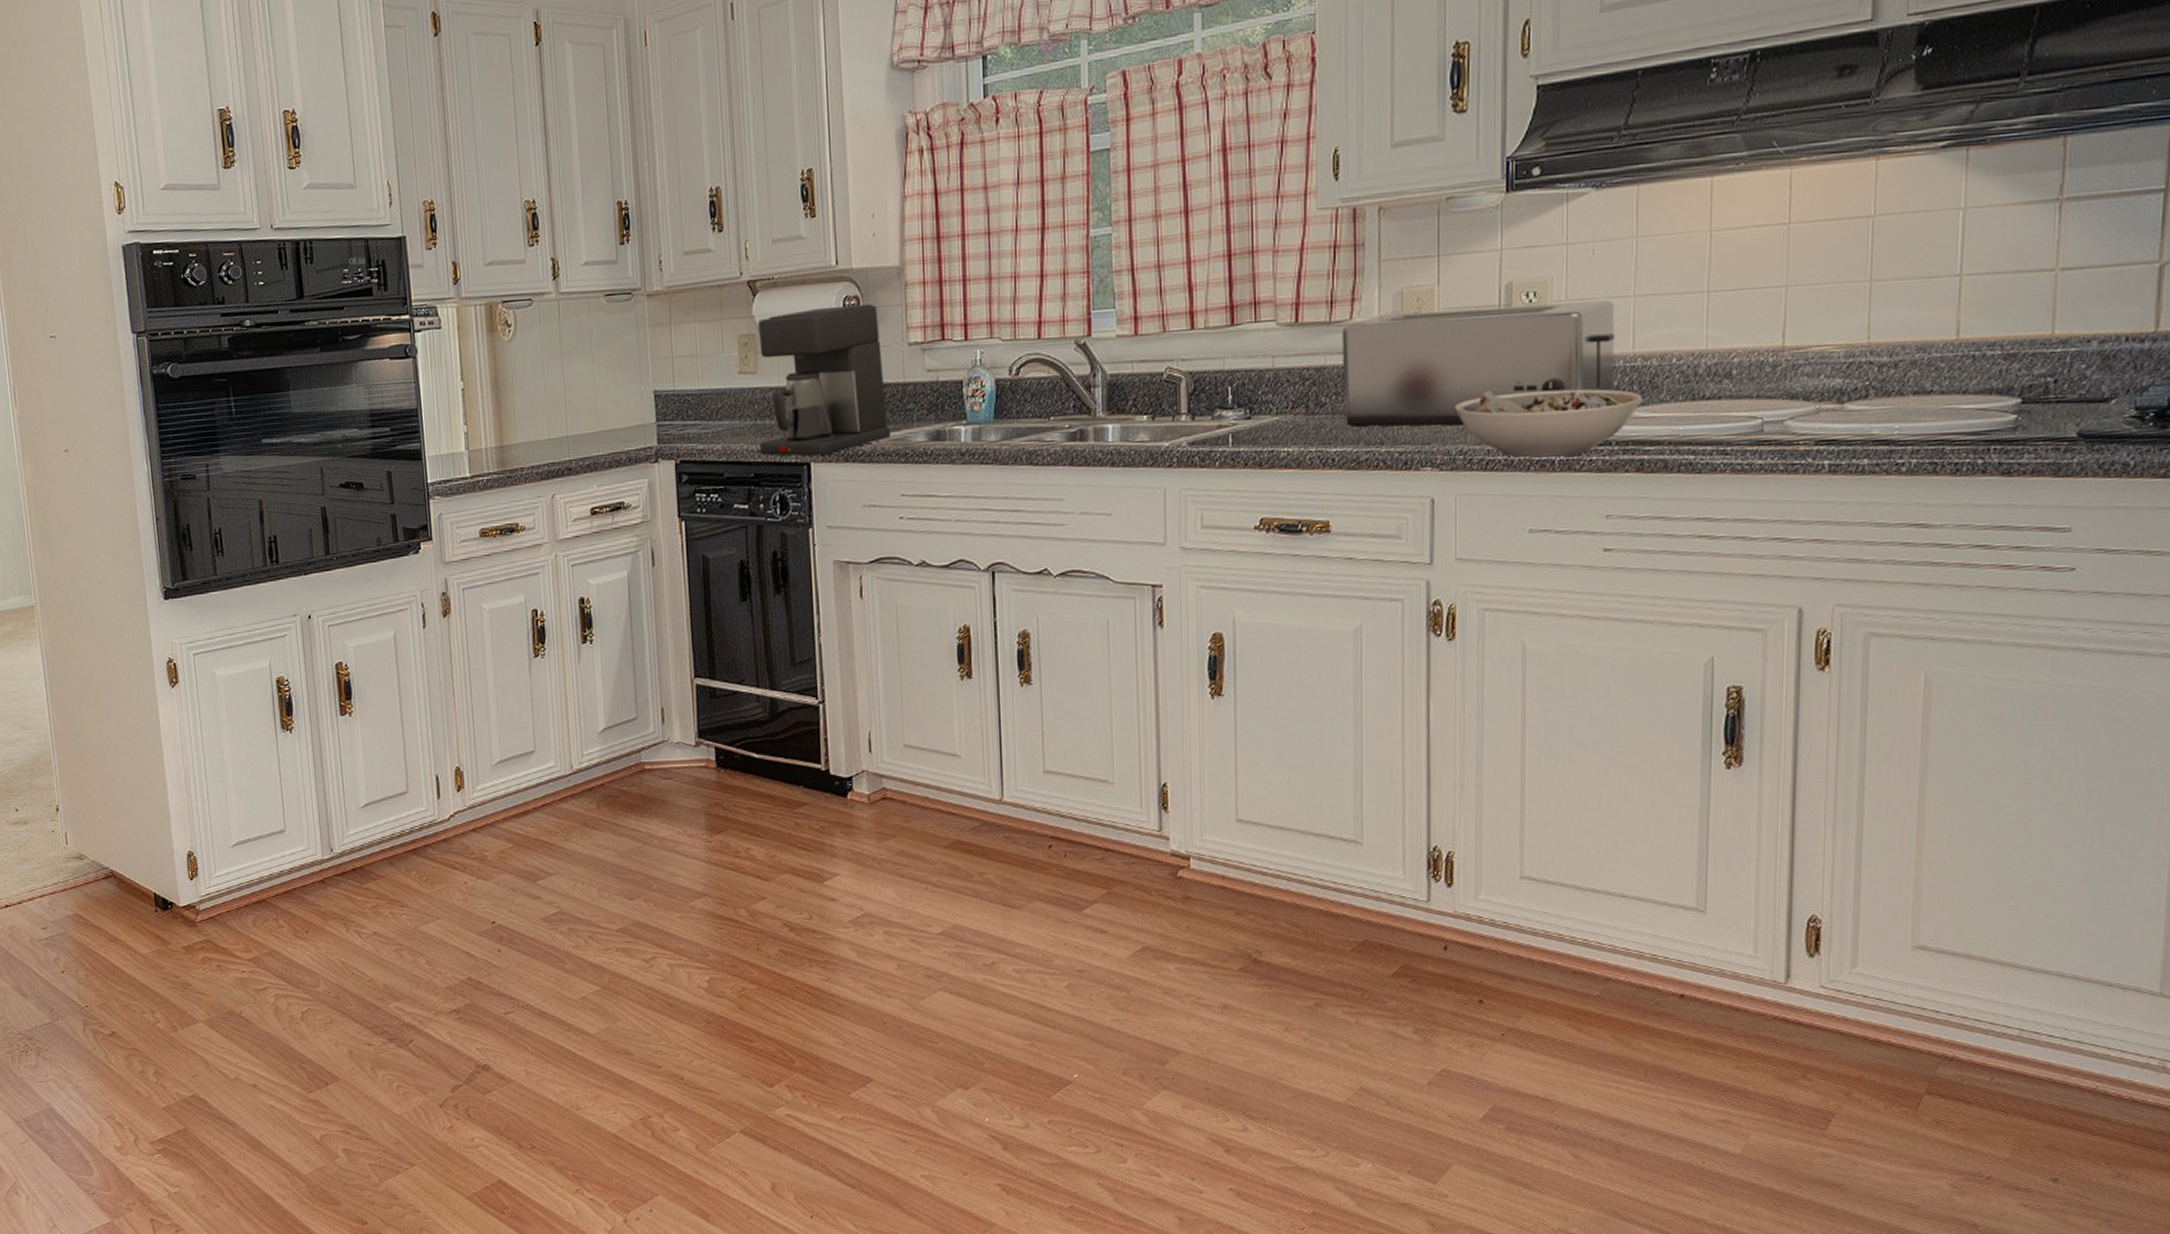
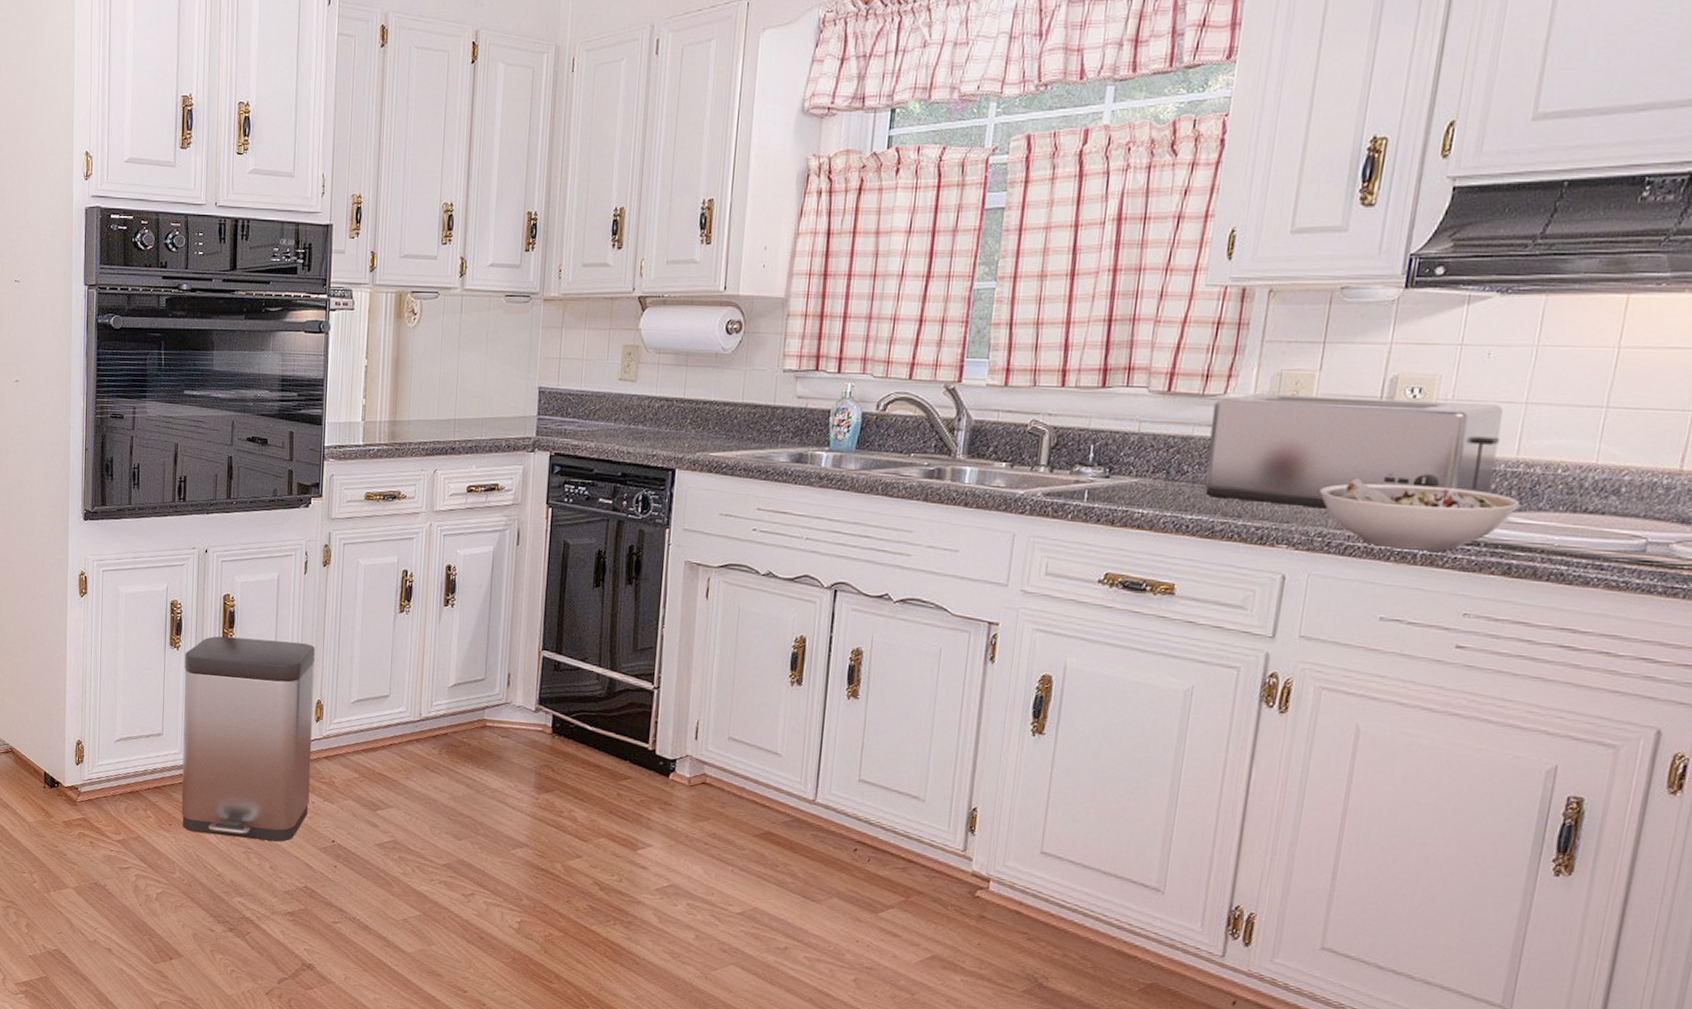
pedal bin: none [300,706,461,936] -> present [181,636,315,842]
coffee maker: present [758,303,892,456] -> none [629,328,758,464]

